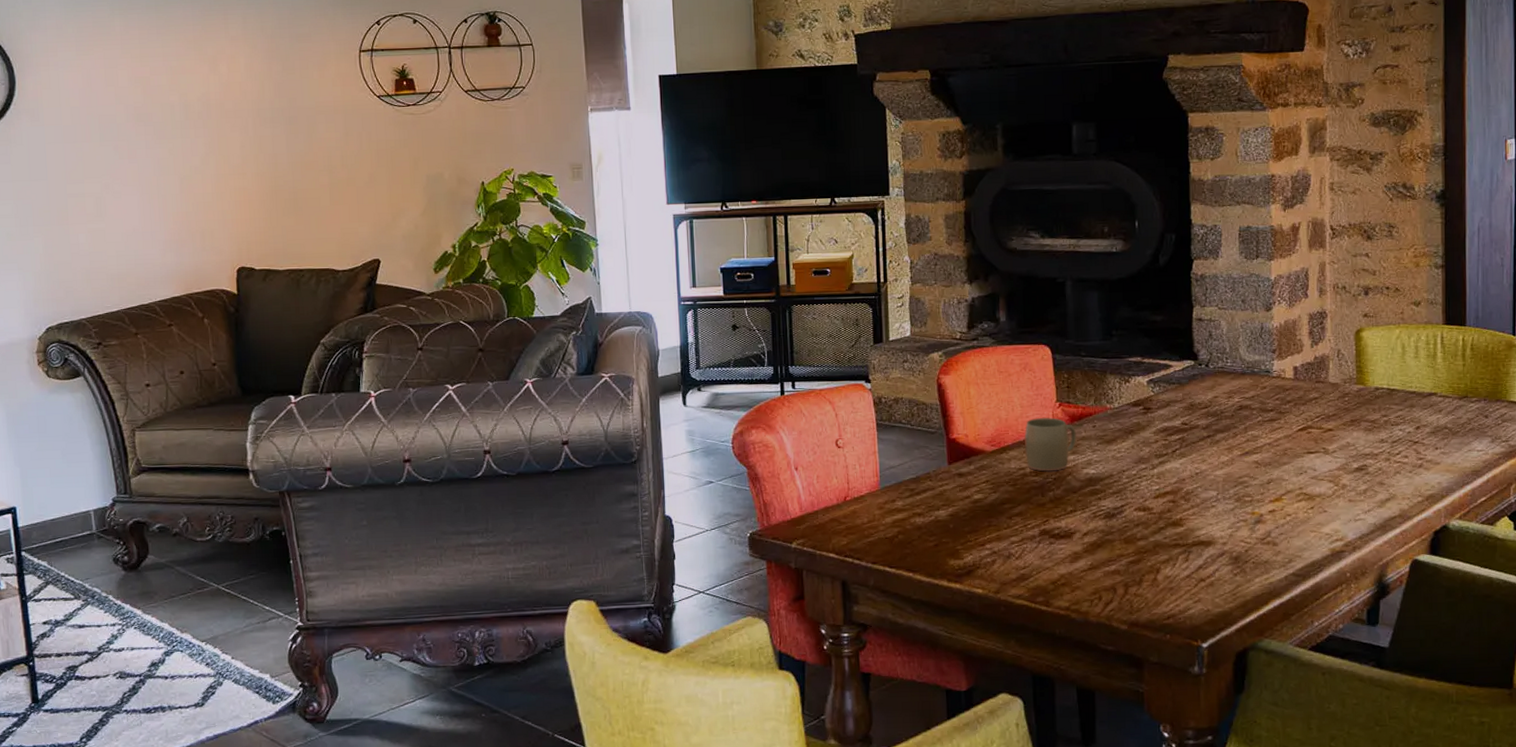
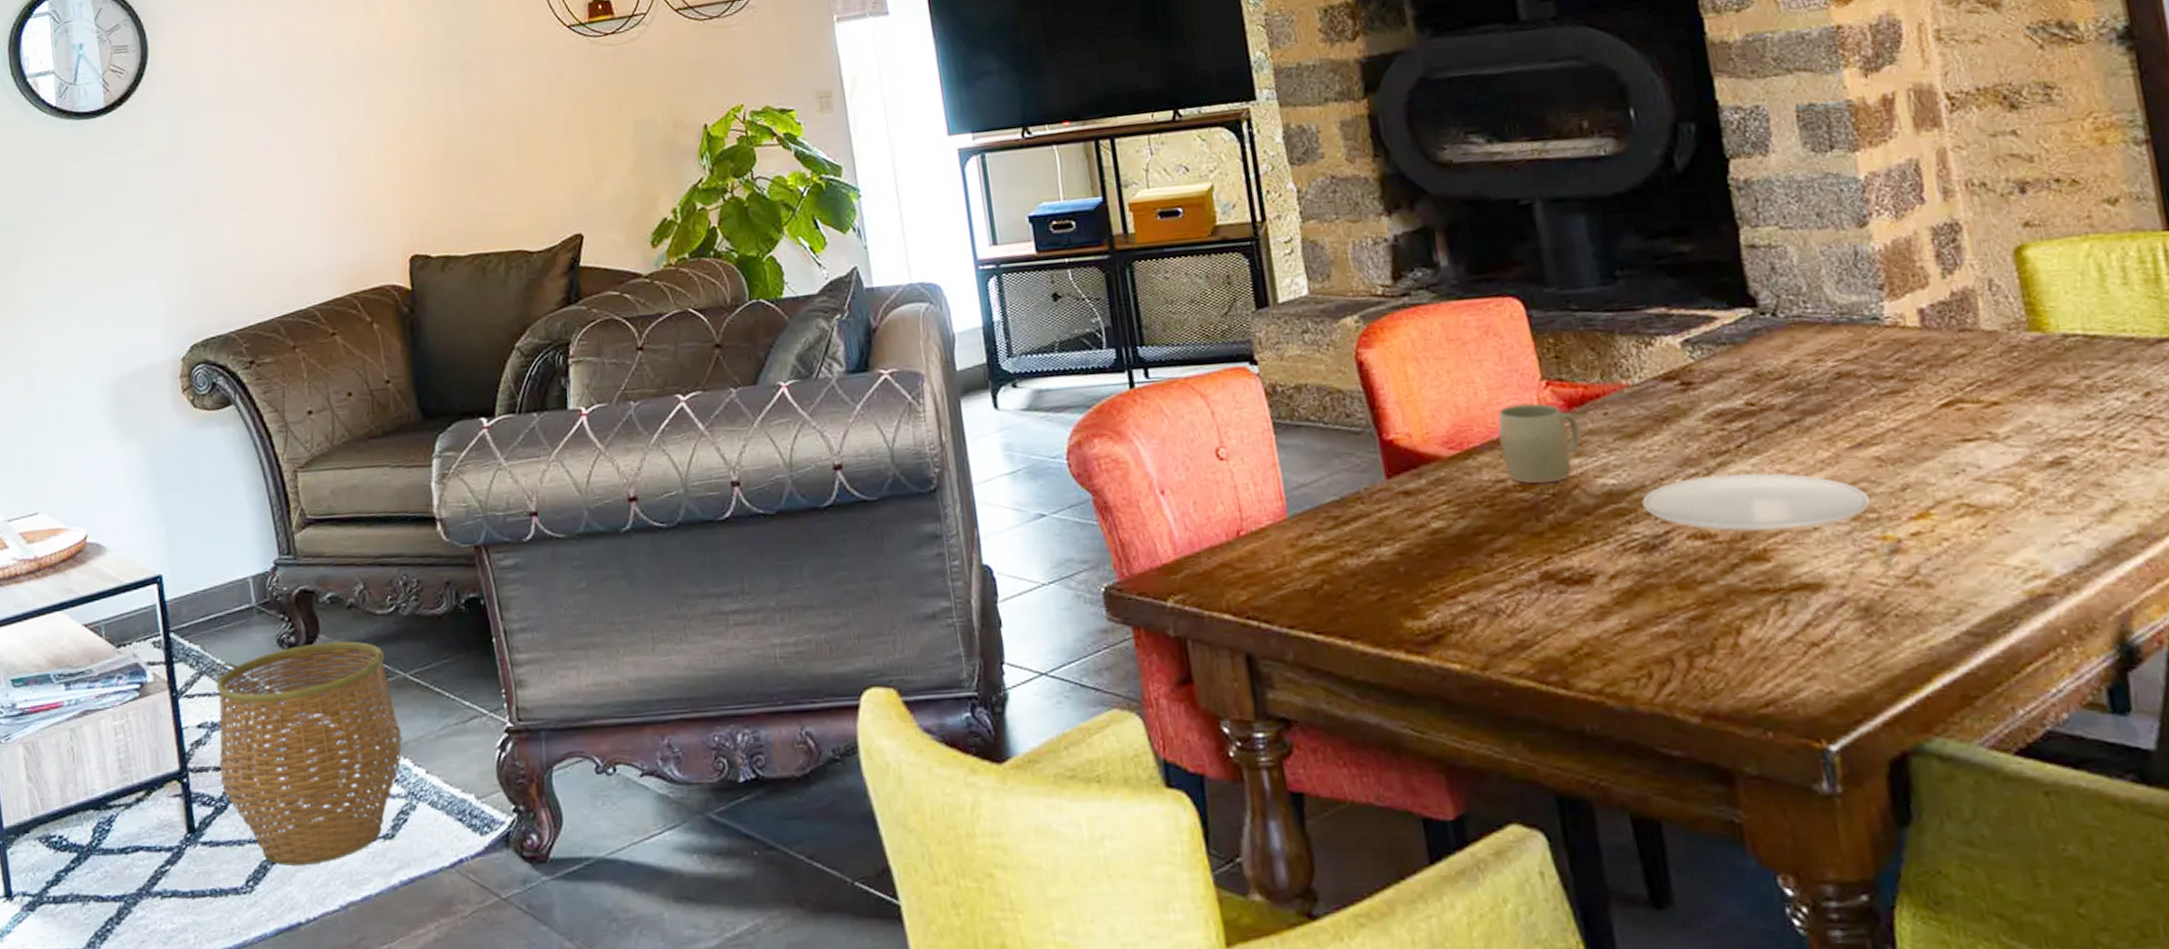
basket: none [60,560,214,727] -> present [216,641,403,866]
plate: none [1110,469,1248,508] -> present [1642,473,1870,533]

